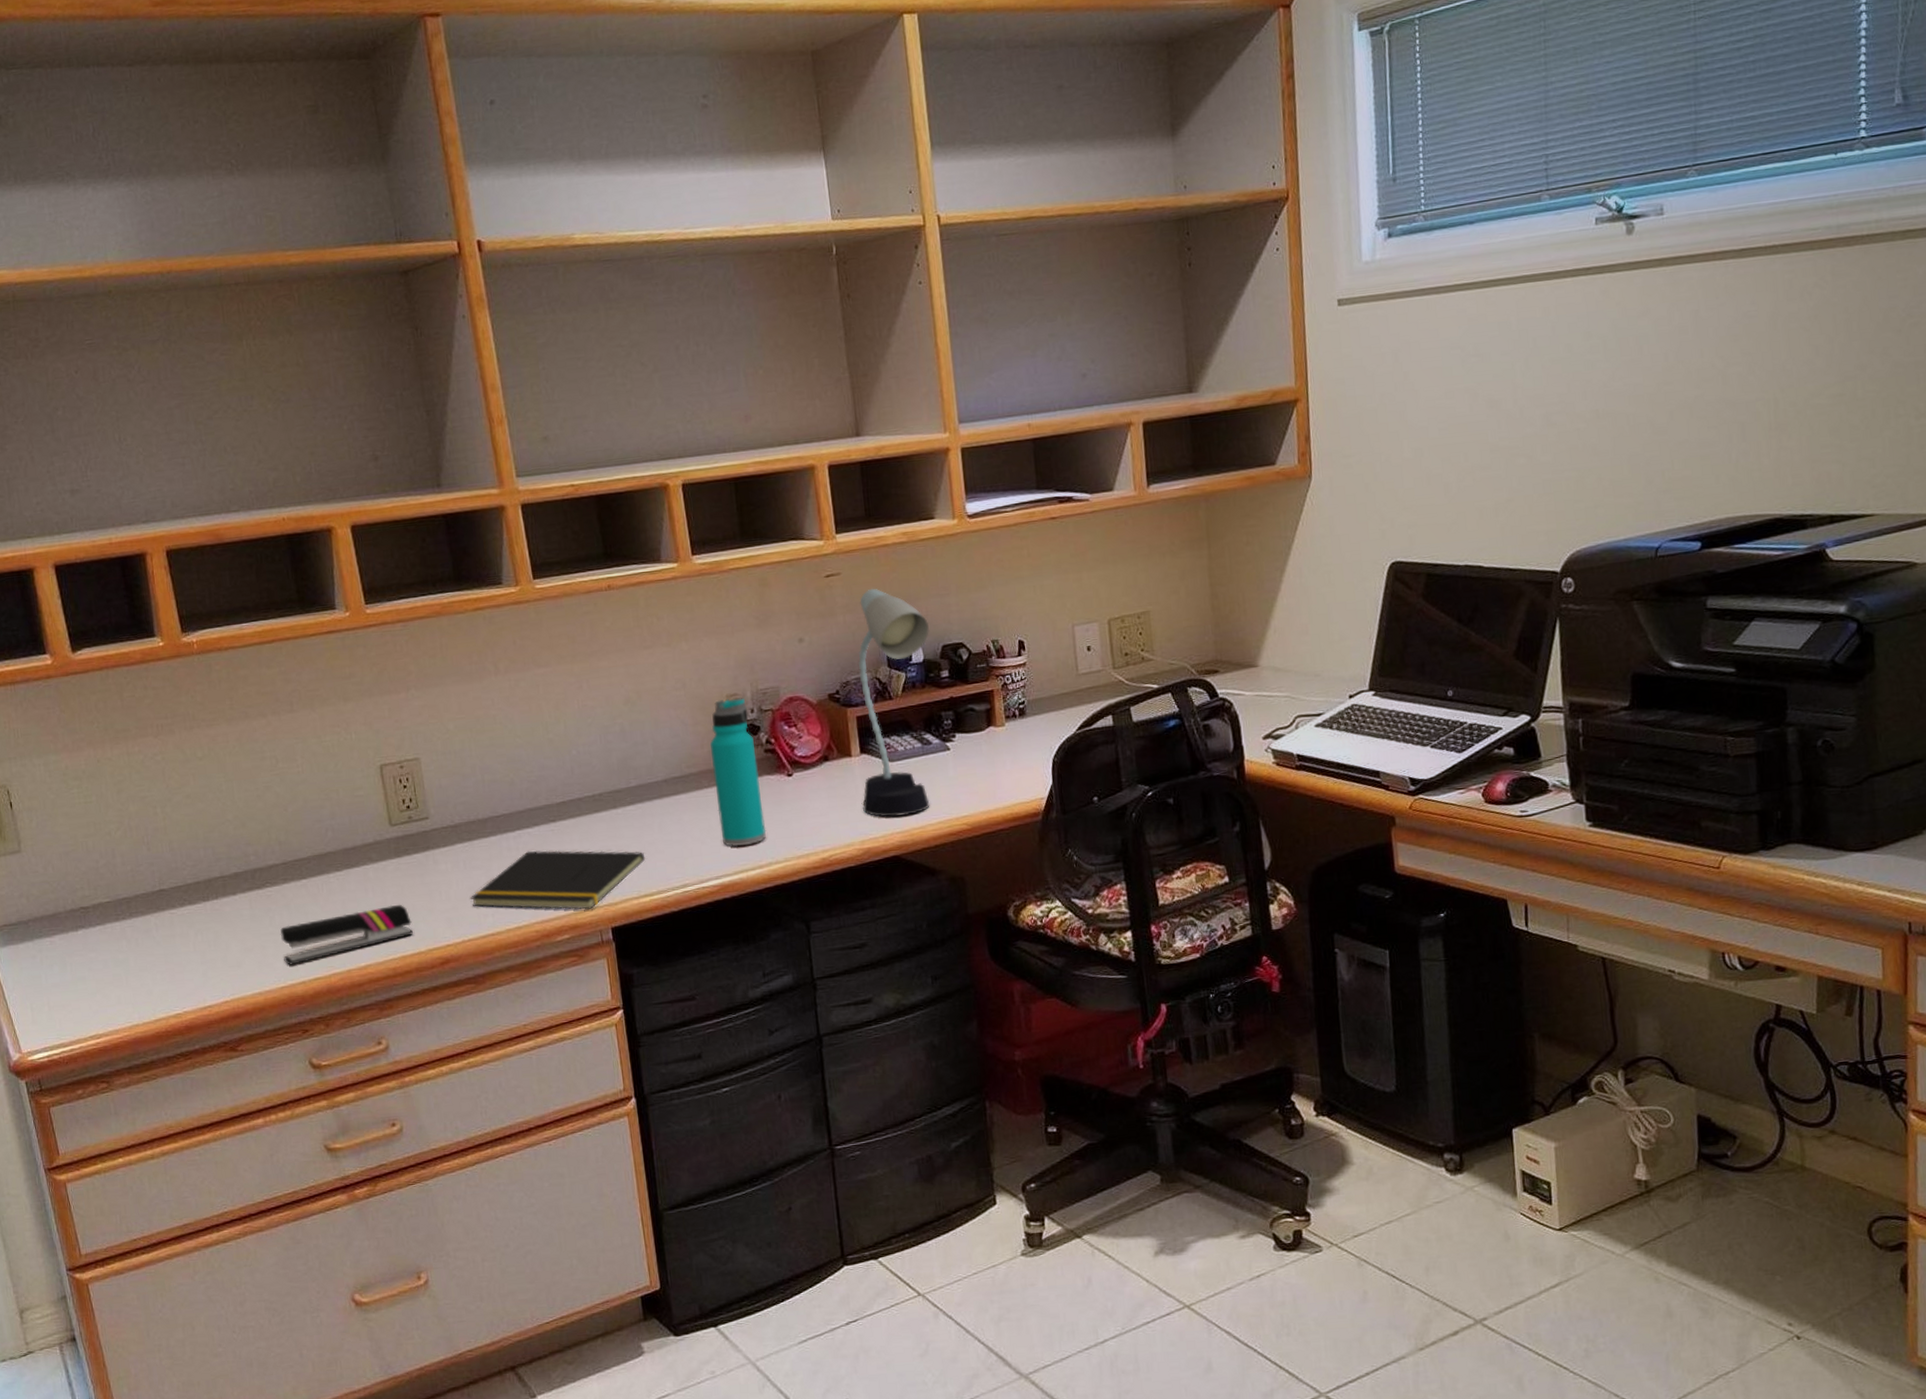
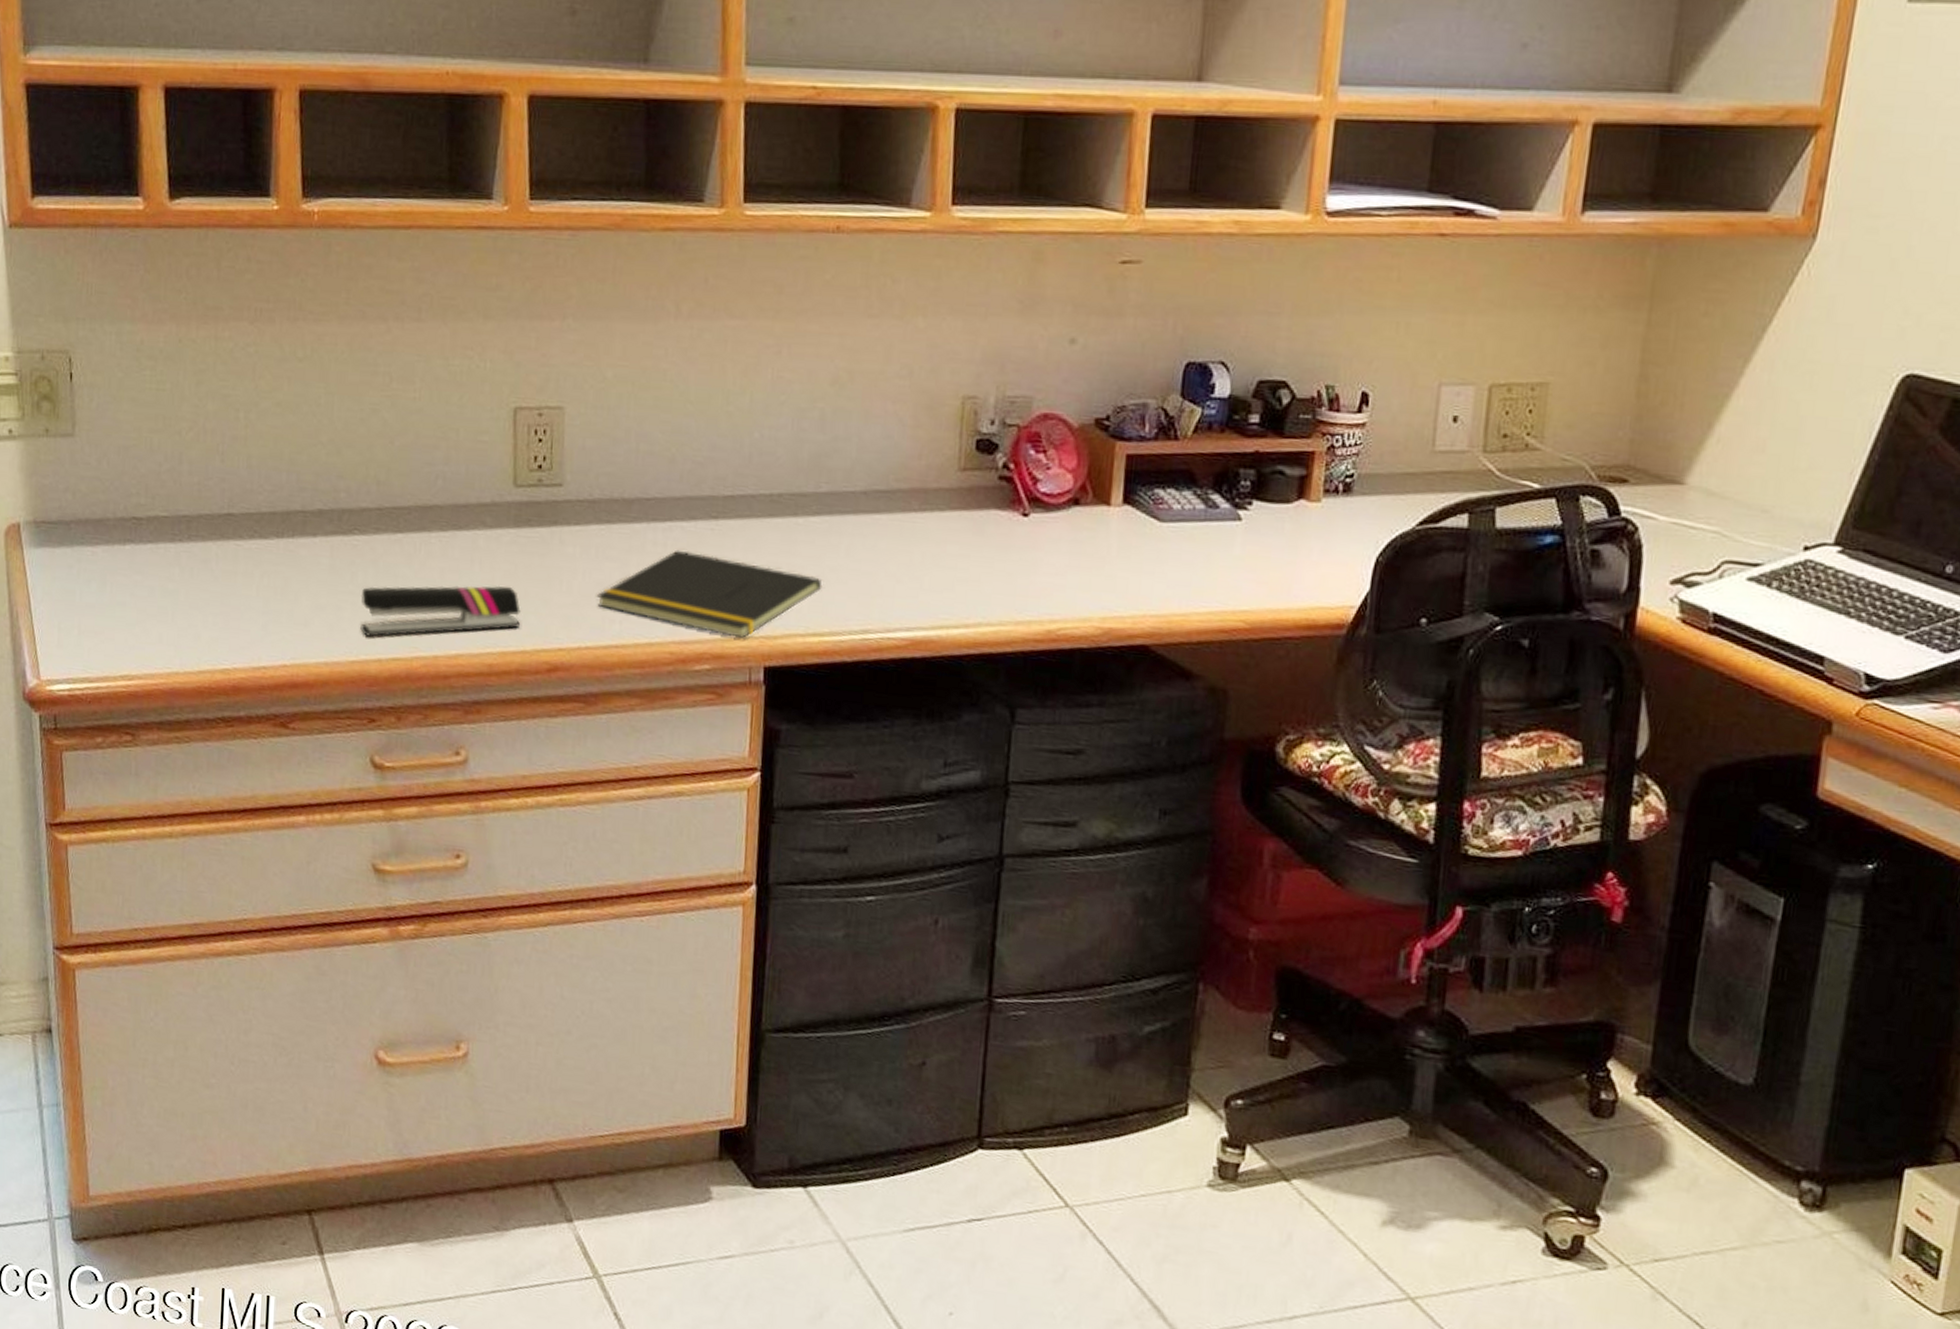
water bottle: present [709,698,766,846] -> none [923,401,988,596]
desk lamp: present [857,588,930,818] -> none [1112,288,1245,596]

